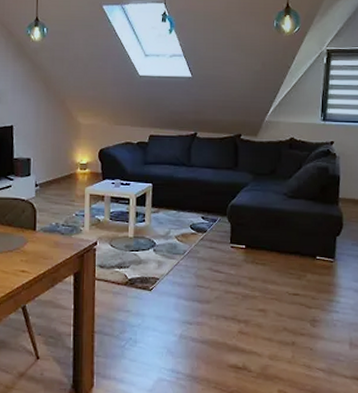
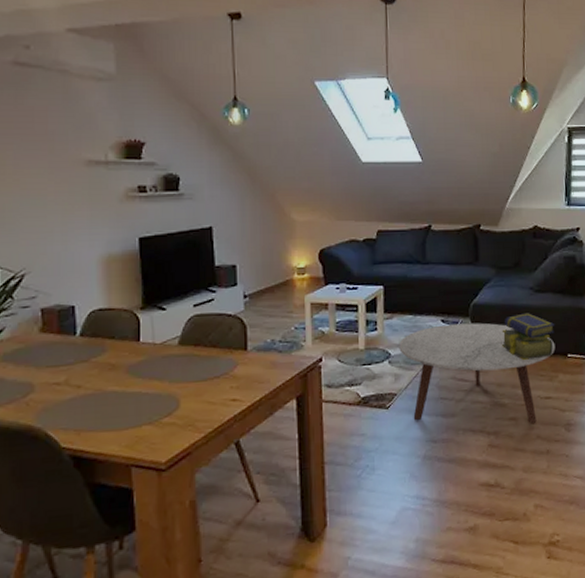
coffee table: none [163,221,305,316] -> present [399,322,555,423]
stack of books: none [254,216,306,258] -> present [501,313,555,360]

